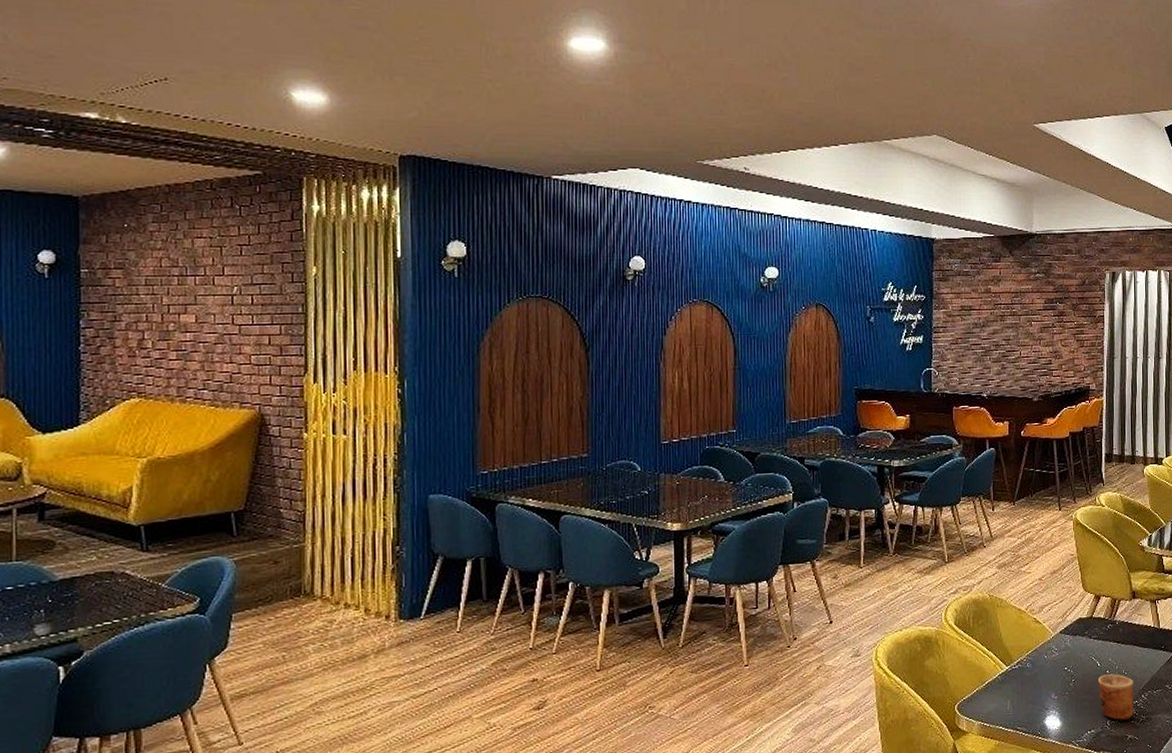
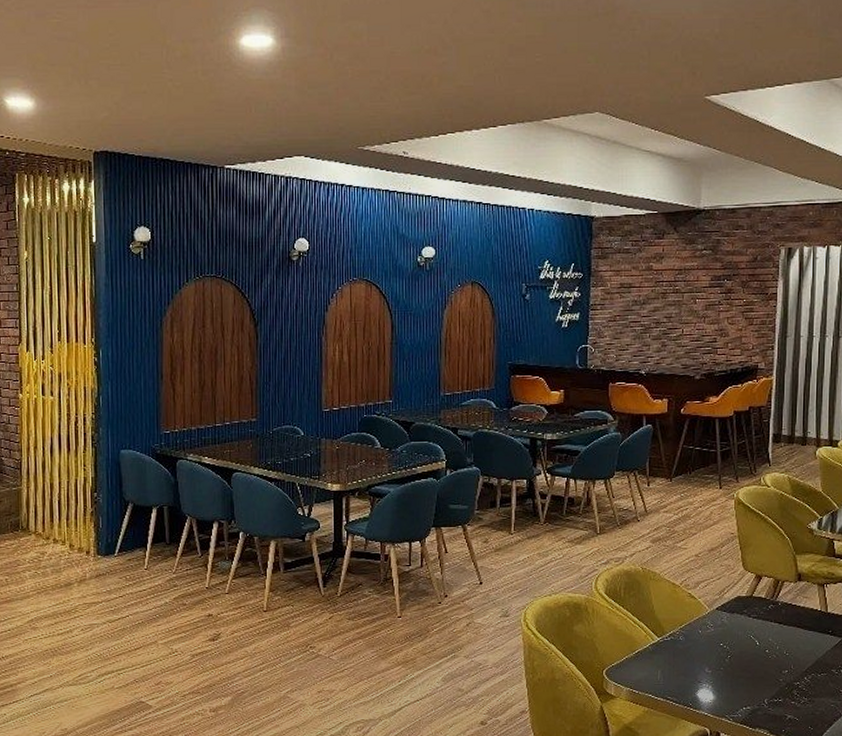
cup: present [1097,674,1134,720] -> none [756,654,795,700]

